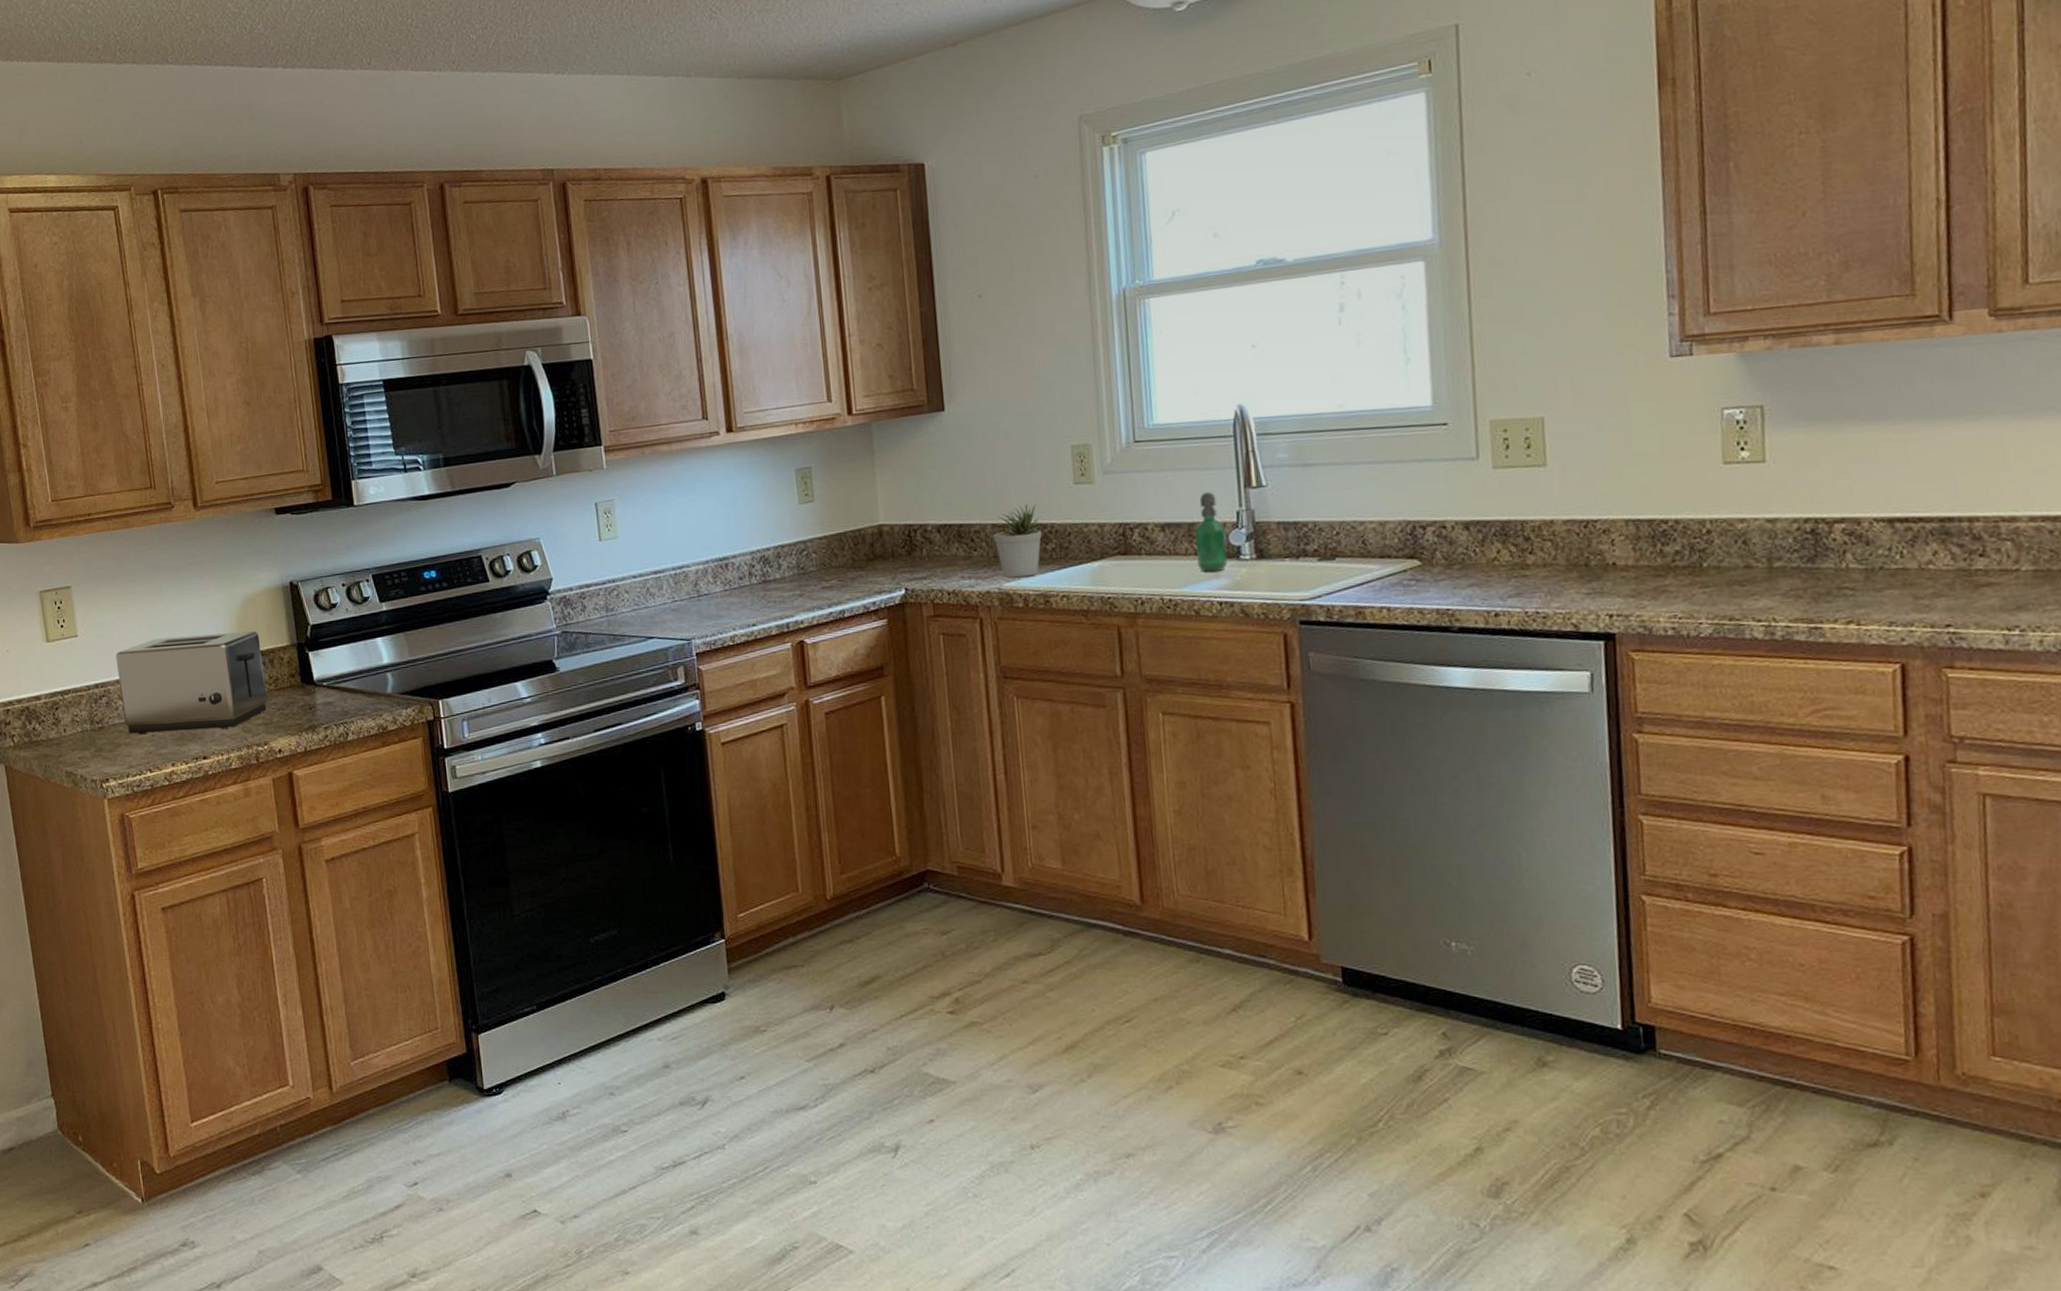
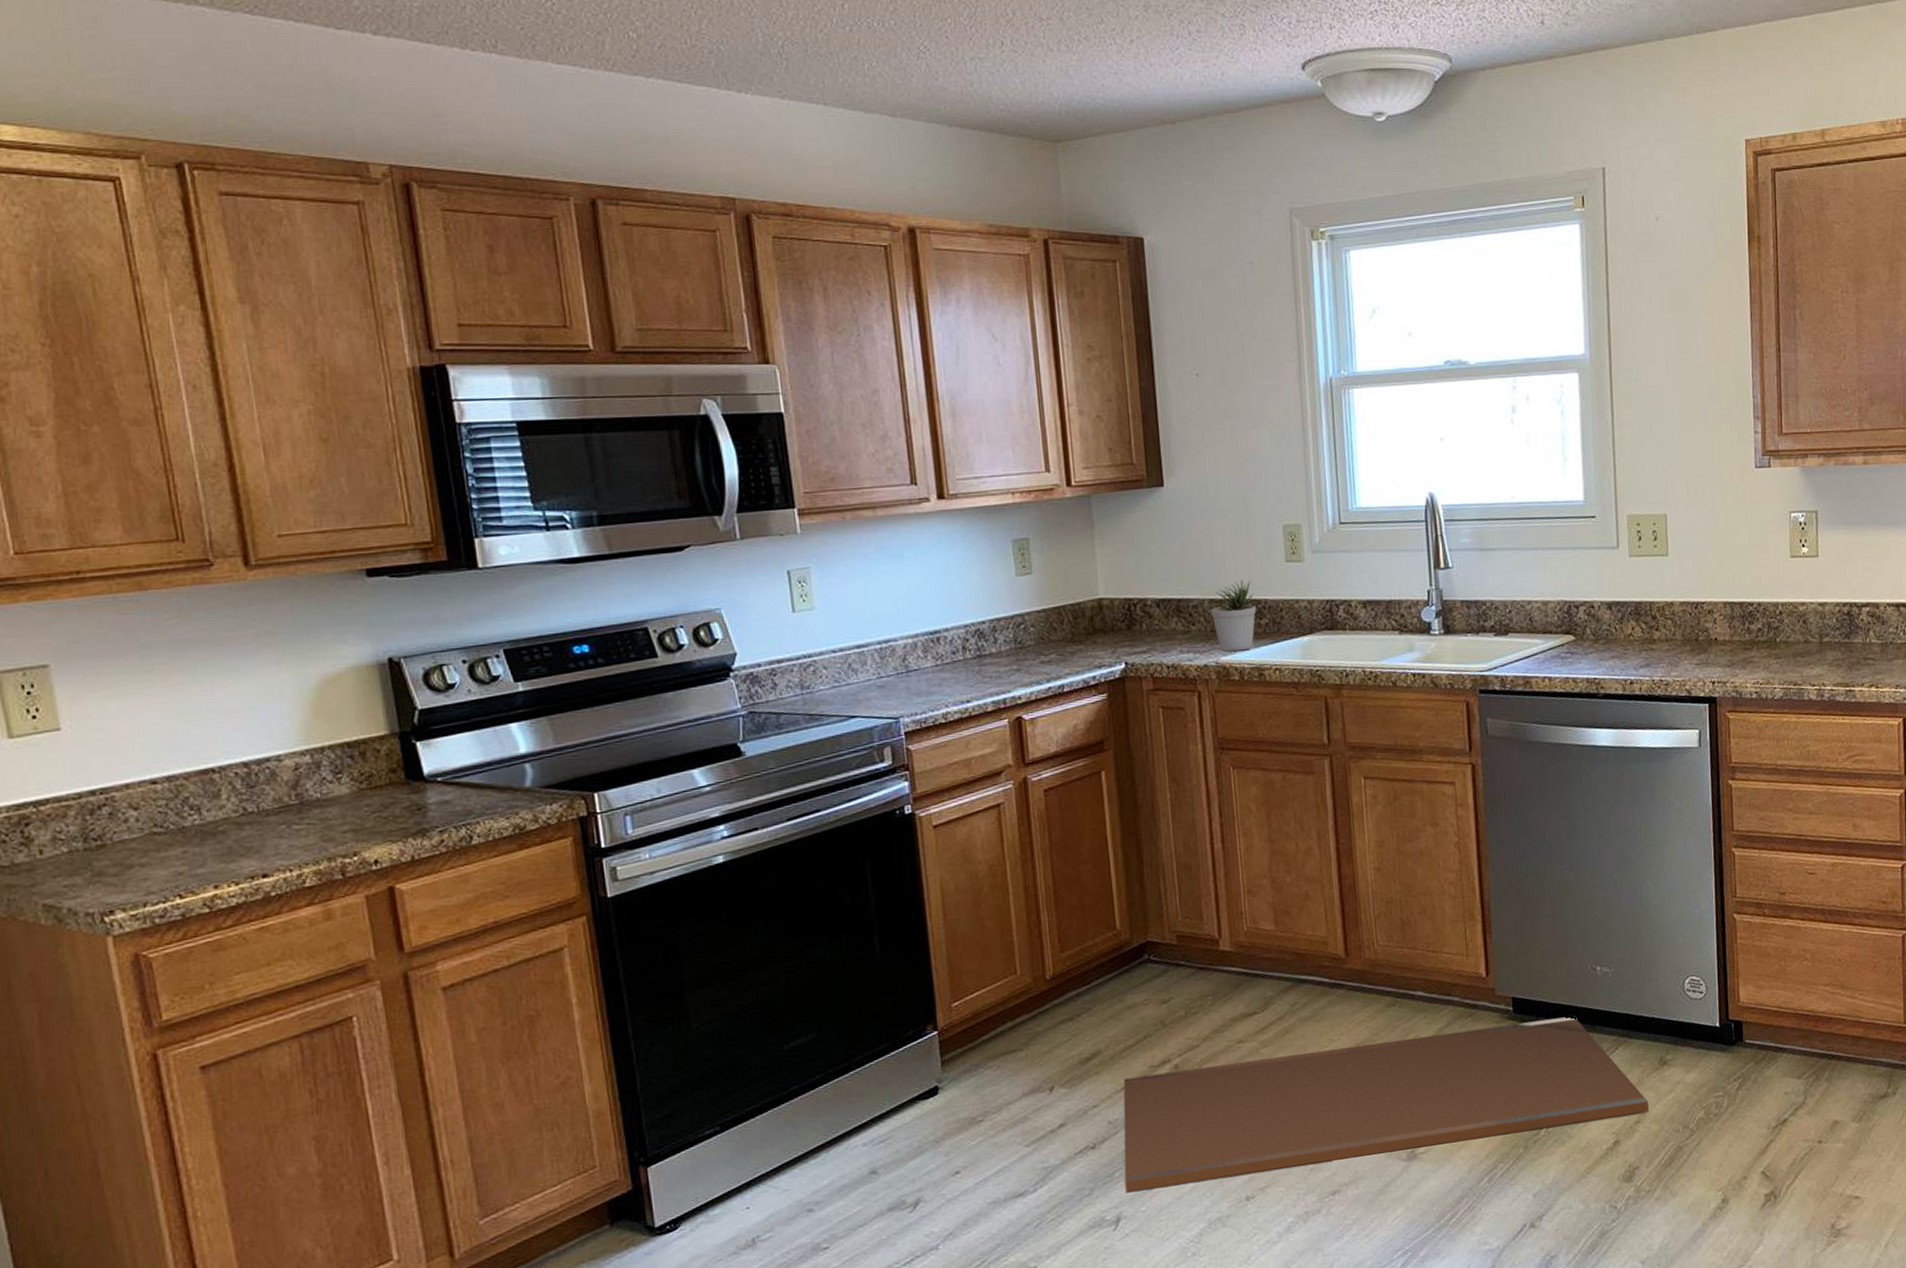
toaster: present [115,631,267,734] -> none [122,718,357,852]
door mat: none [902,996,1523,1122] -> present [1123,1017,1649,1193]
soap dispenser: present [1194,492,1228,572] -> none [1392,572,1420,646]

